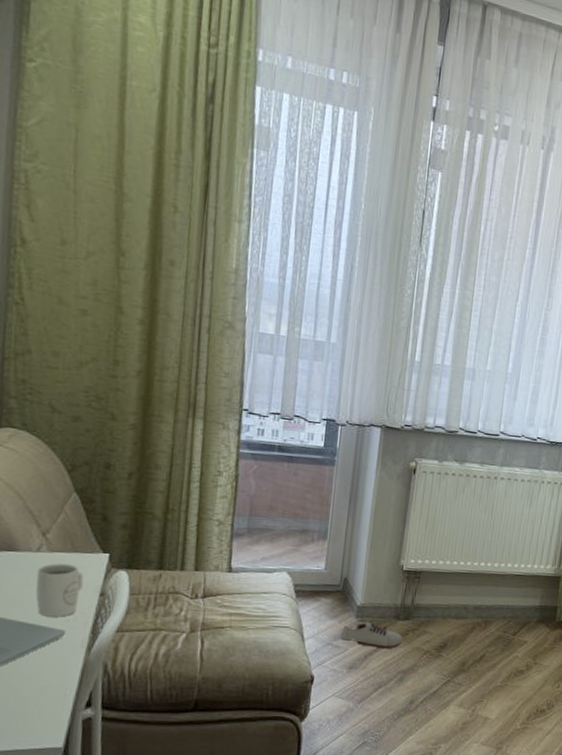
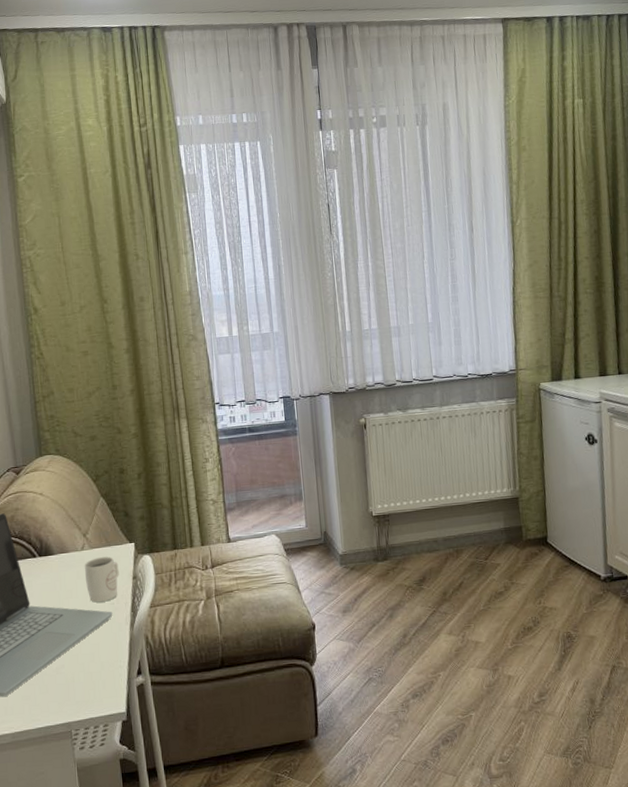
shoe: present [340,621,402,649] -> none [330,567,385,590]

